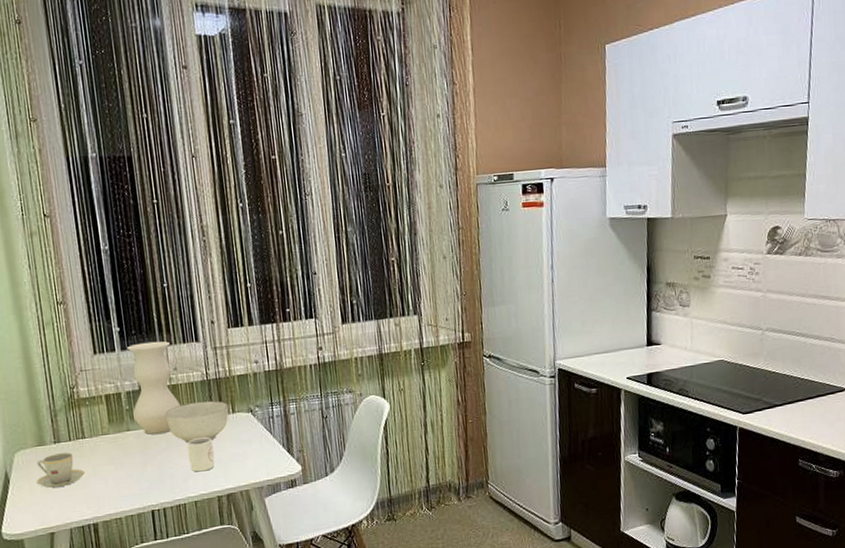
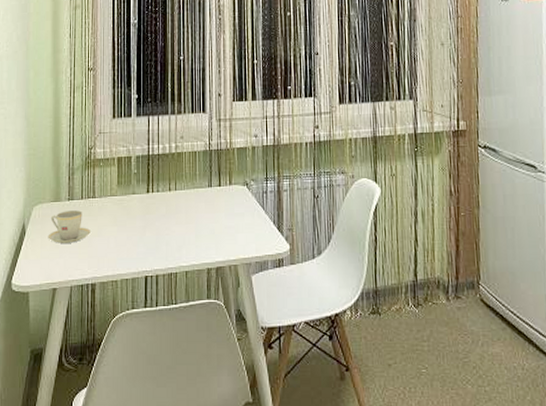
vase: present [127,341,181,435] -> none [139,109,183,200]
bowl: present [165,400,229,443] -> none [168,170,226,211]
mug: present [187,437,215,472] -> none [185,207,209,242]

